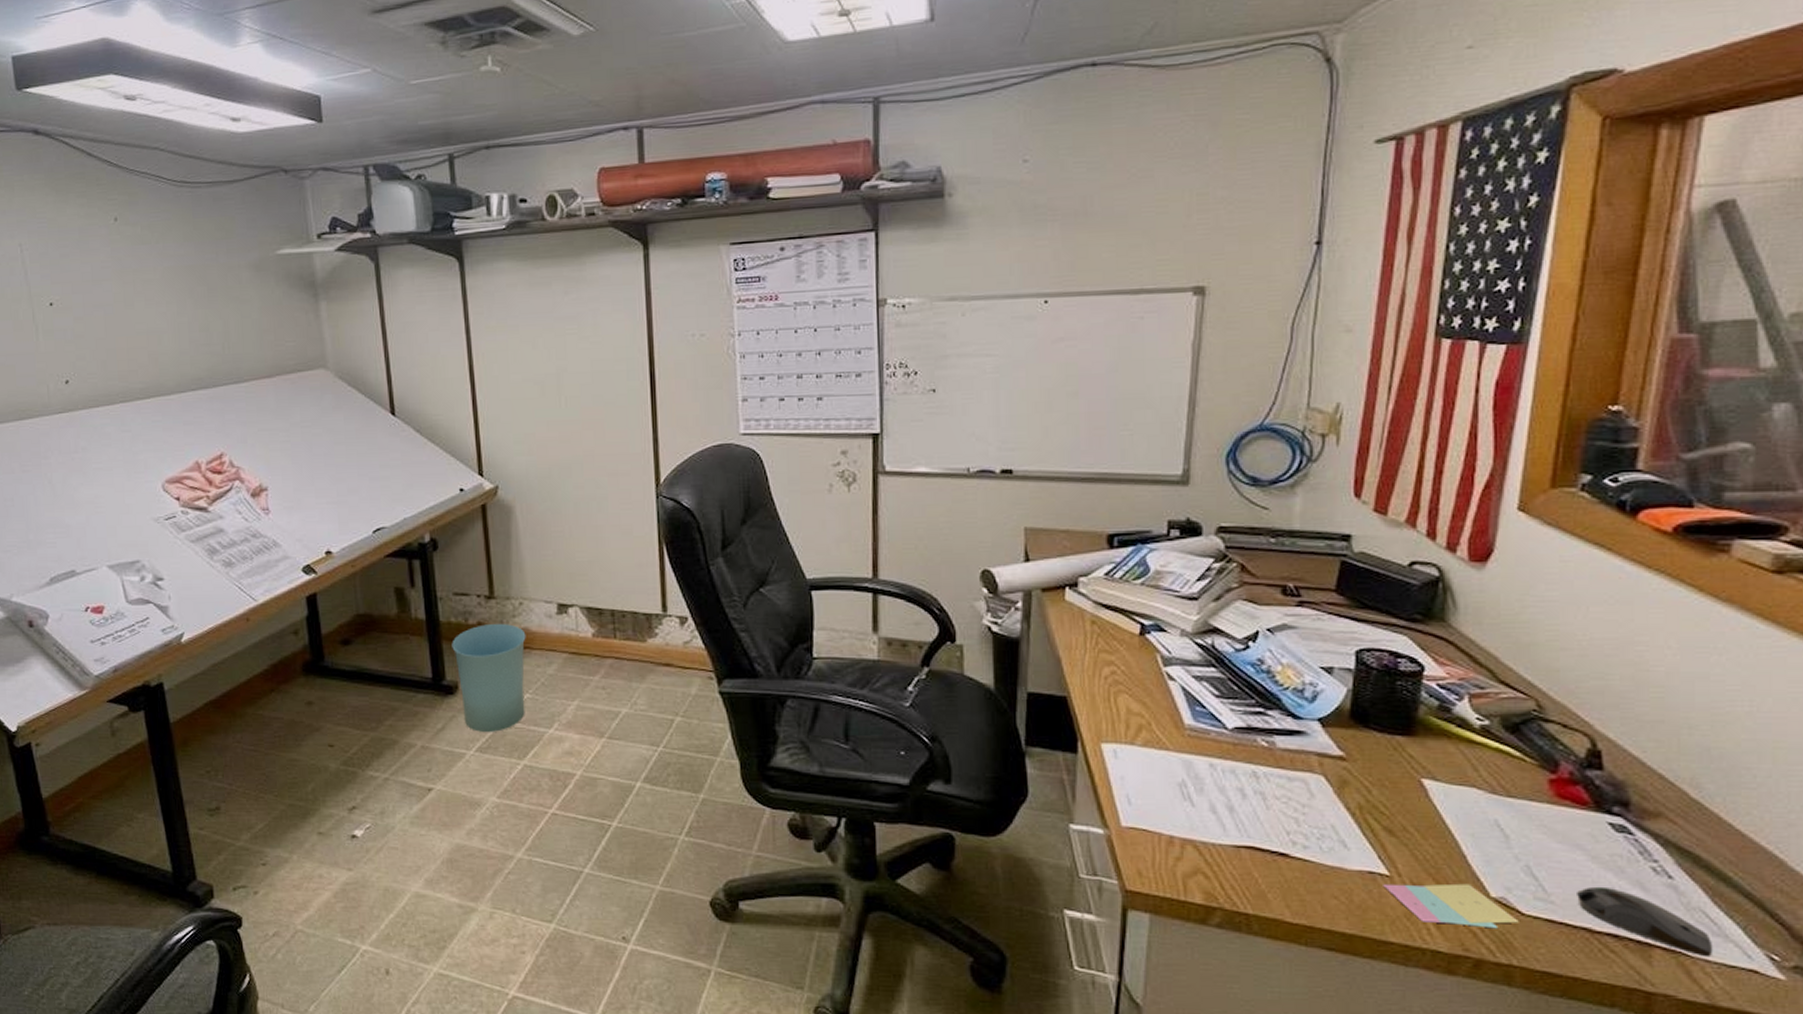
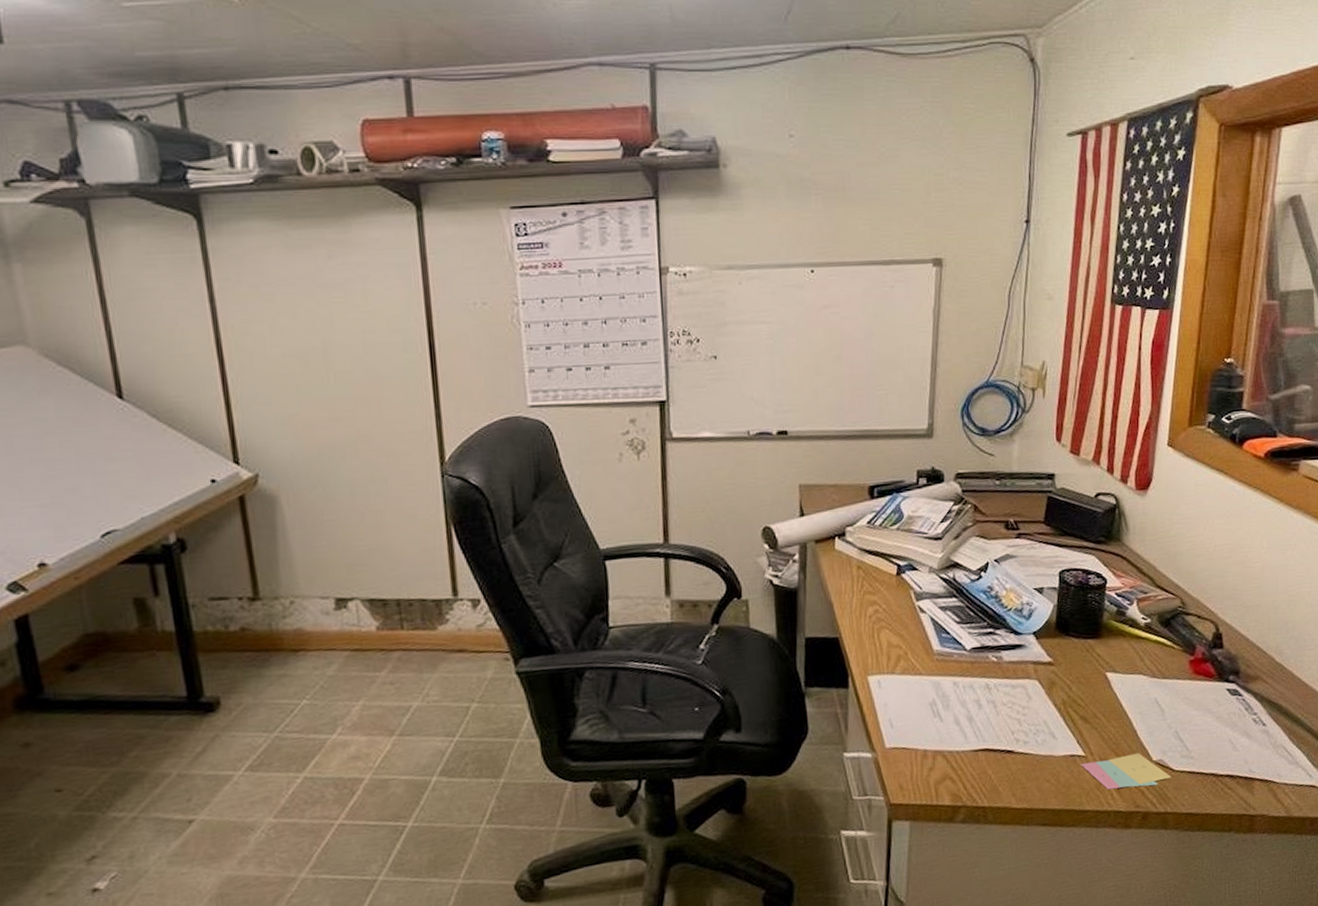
waste bin: present [452,624,526,732] -> none [209,626,303,749]
computer mouse: present [1577,886,1713,957] -> none [1208,739,1290,782]

